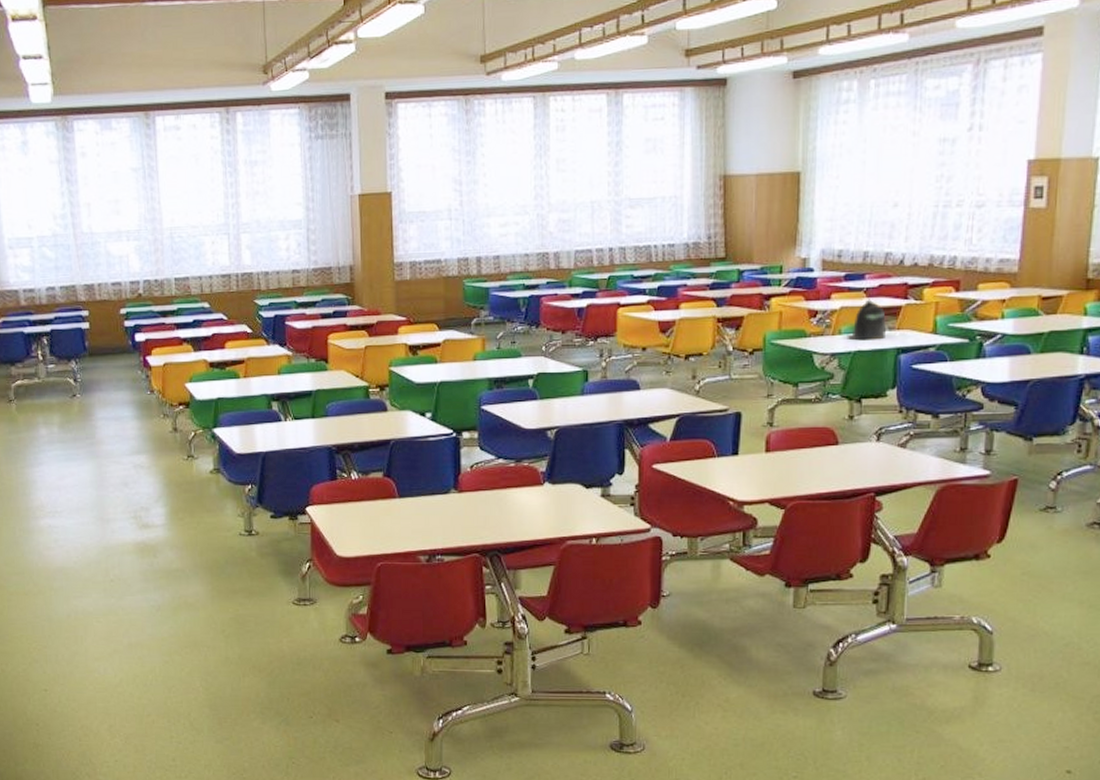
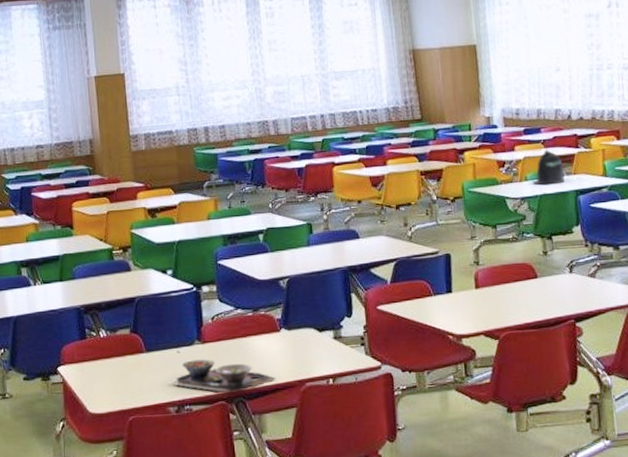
food tray: none [419,497,535,544] -> present [167,350,276,393]

